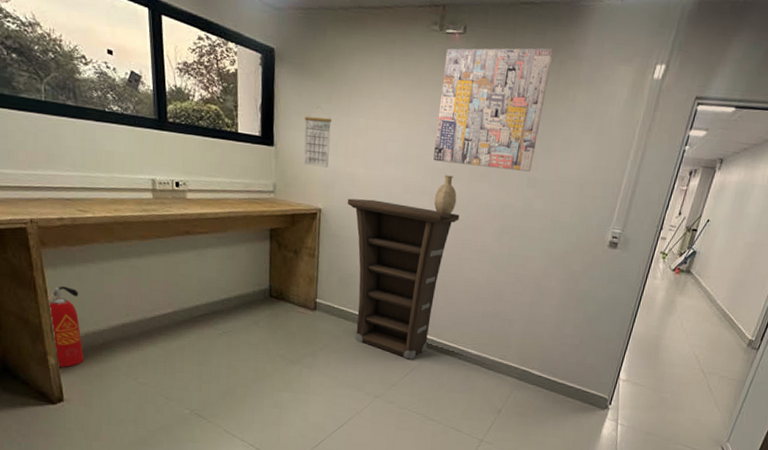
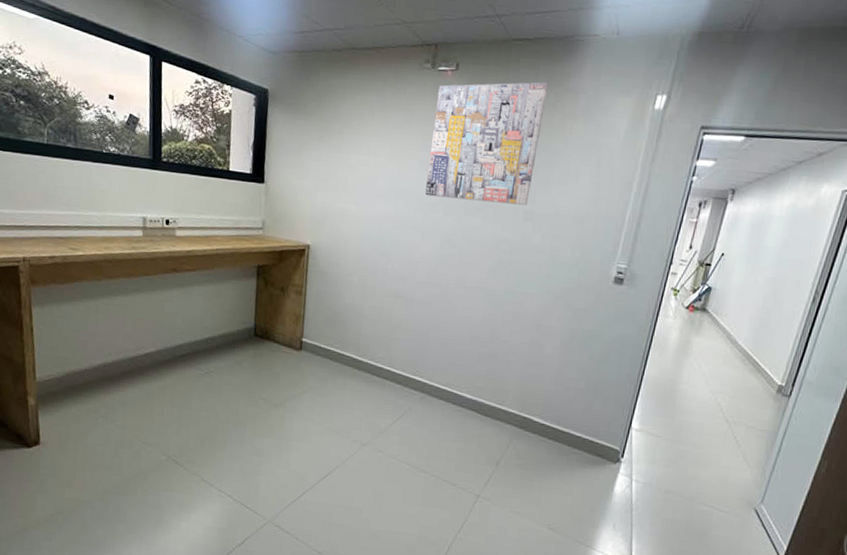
fire extinguisher: present [46,286,84,368] -> none [32,324,64,409]
calendar: present [303,107,331,168] -> none [293,145,322,204]
cabinet: present [347,198,460,360] -> none [336,234,453,404]
decorative vase: present [434,175,457,216] -> none [426,209,450,251]

